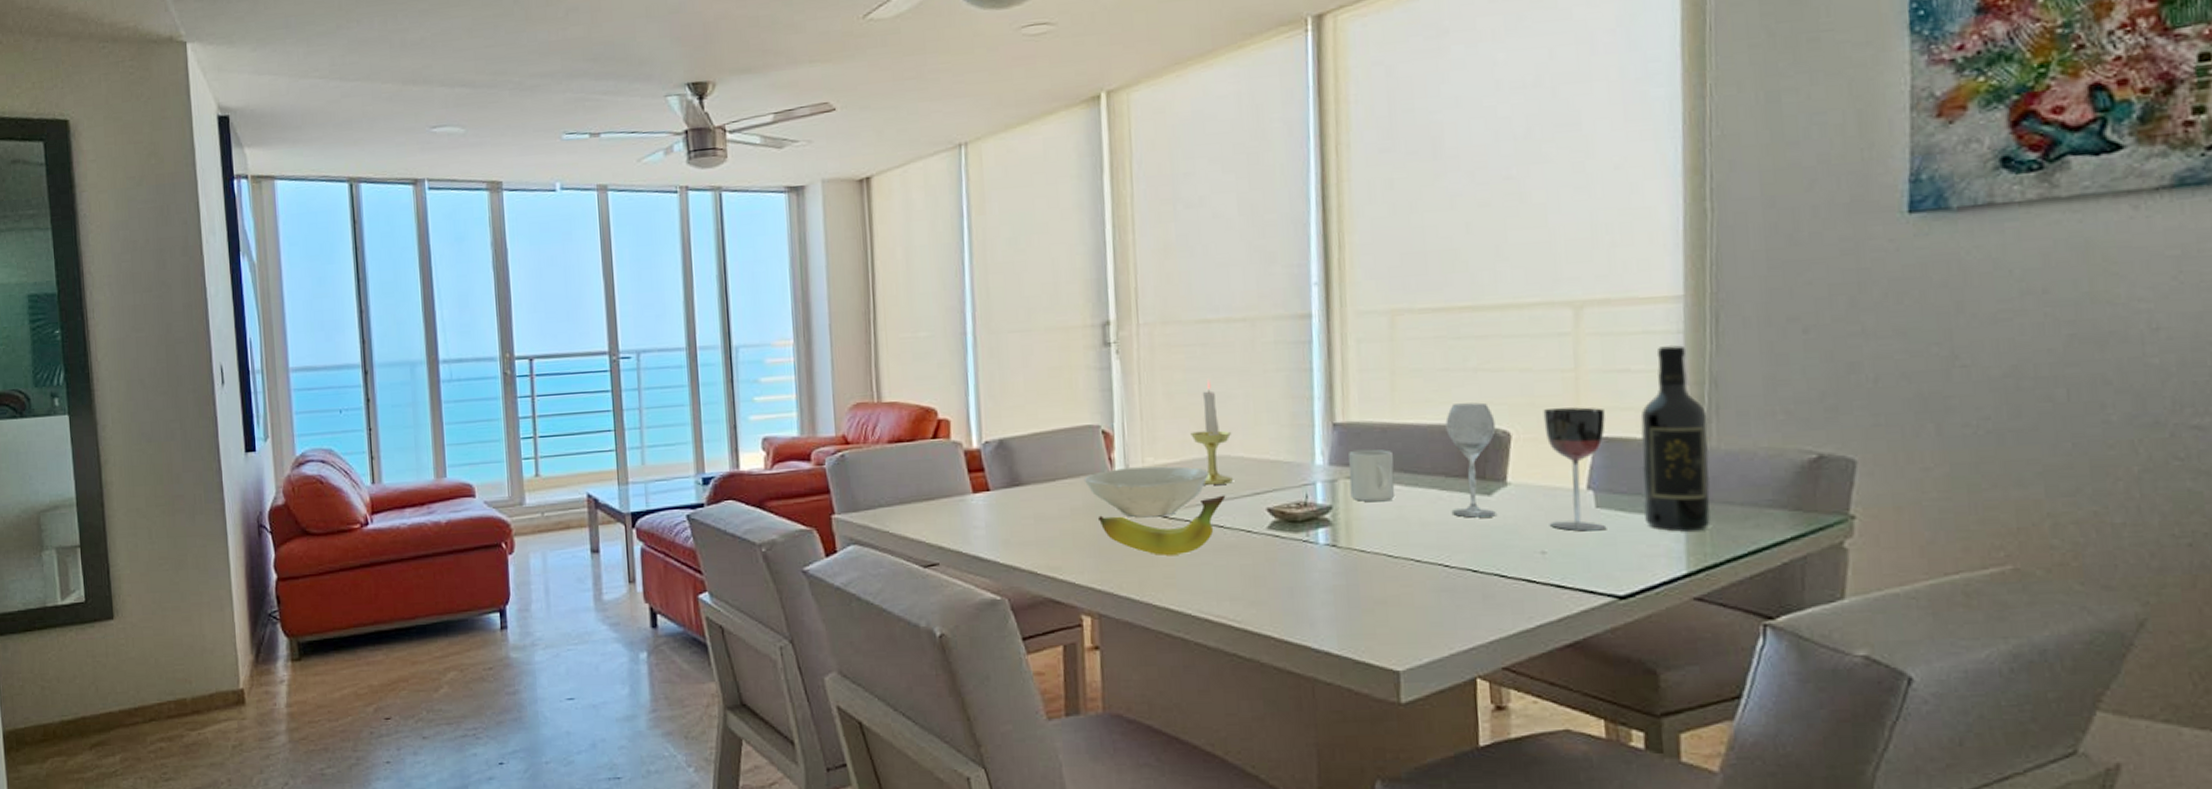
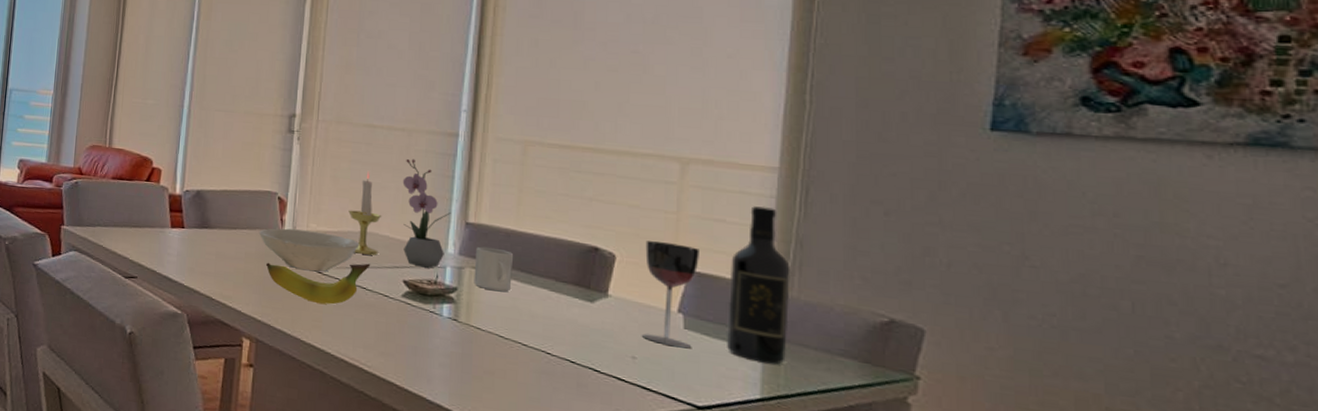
flower arrangement: none [1251,354,1314,488] -> present [402,159,451,268]
wineglass: present [1445,402,1496,518] -> none [557,224,603,321]

